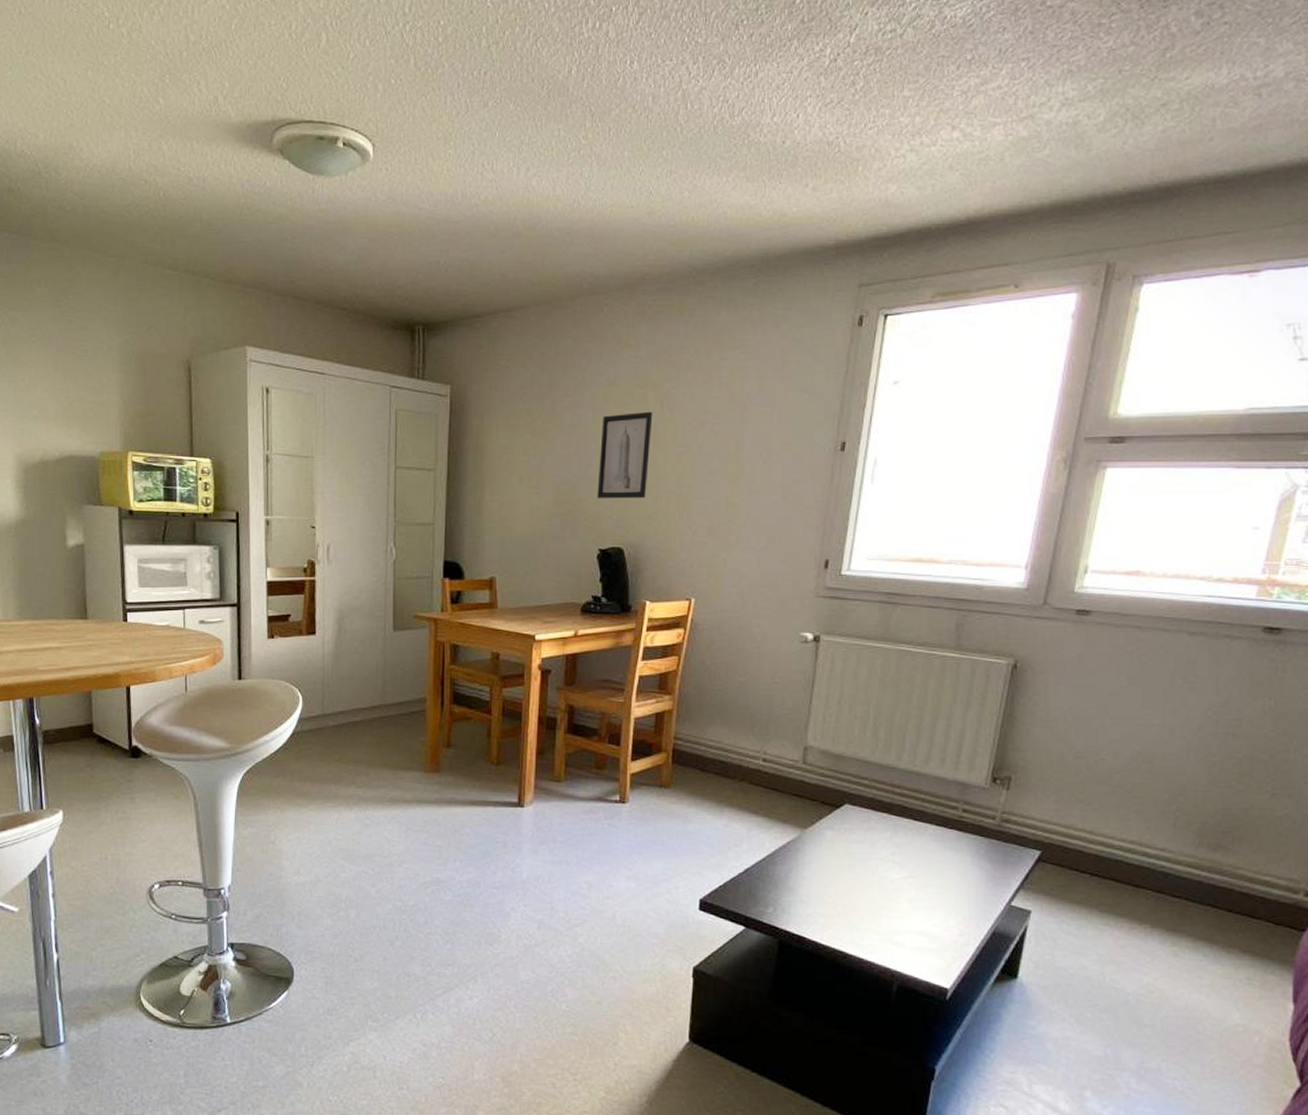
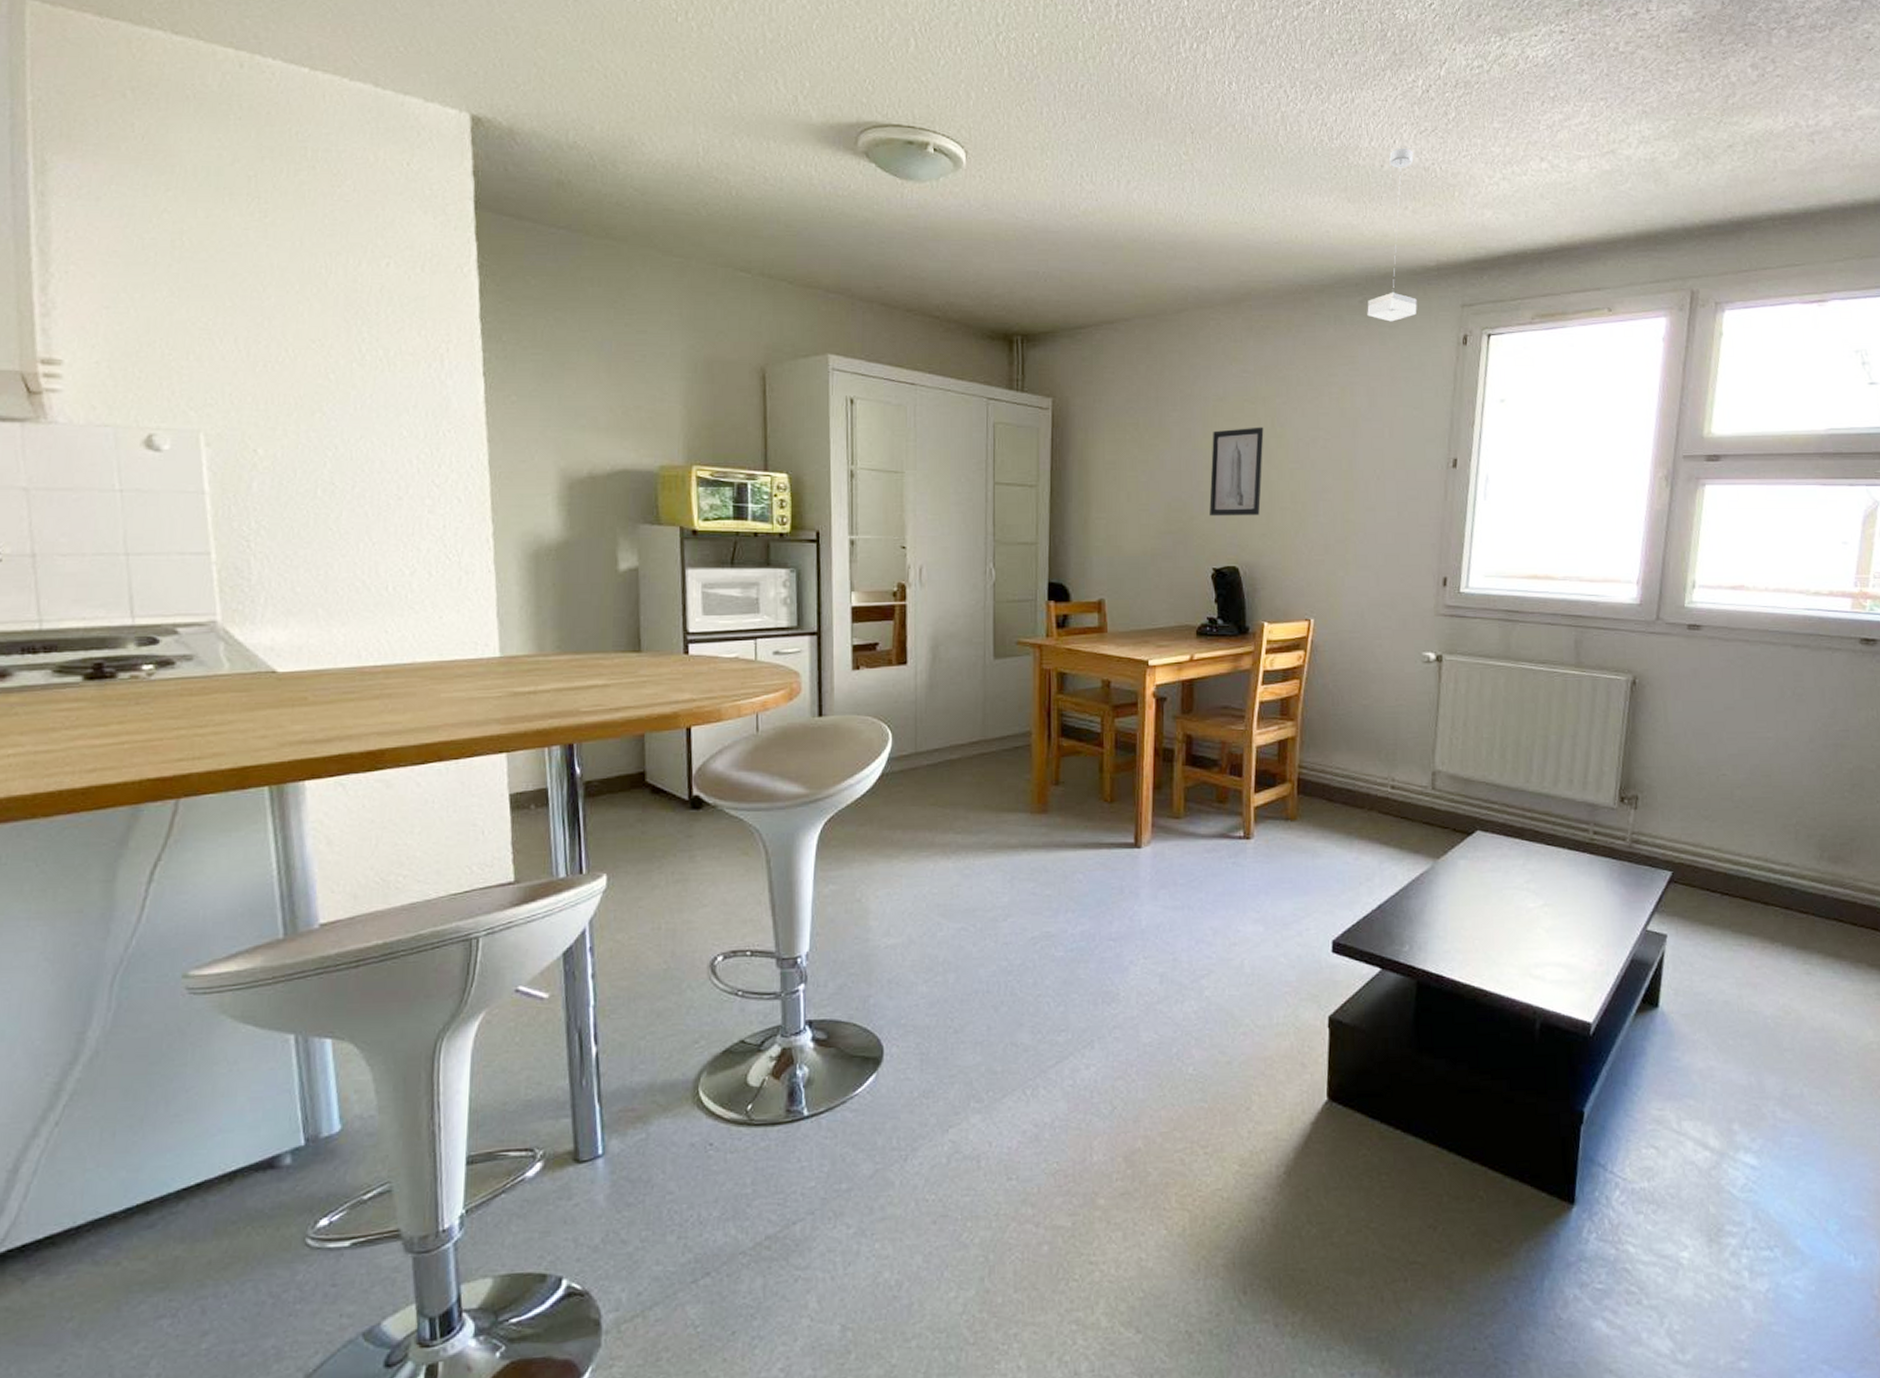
pendant lamp: none [761,122,817,304] -> present [1367,148,1417,322]

